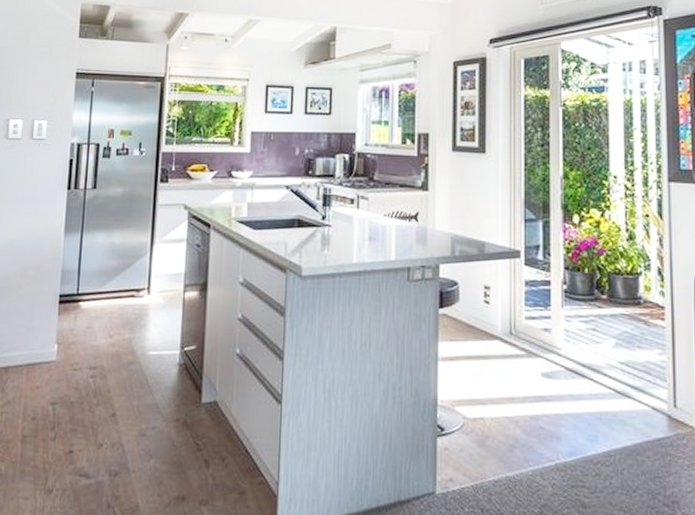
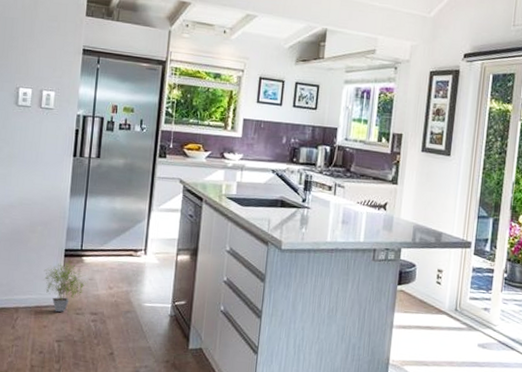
potted plant: none [35,307,85,370] -> present [43,260,87,313]

